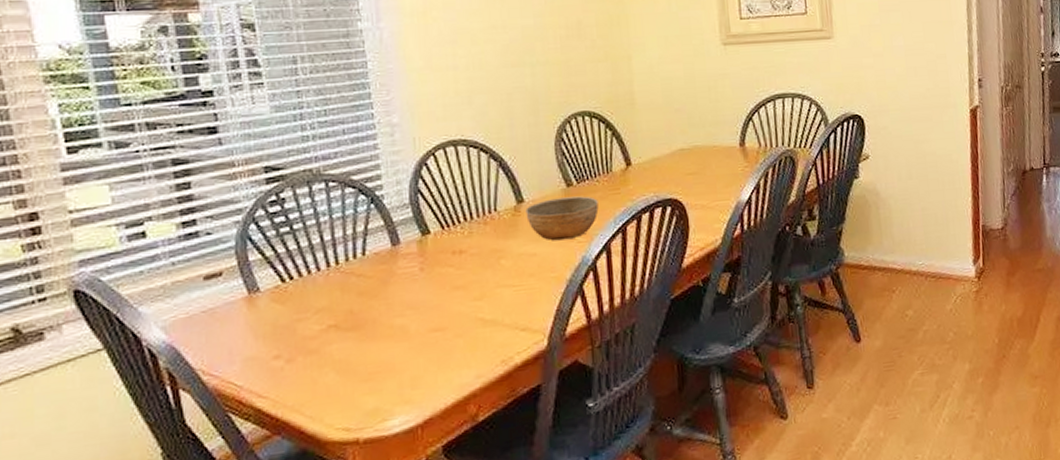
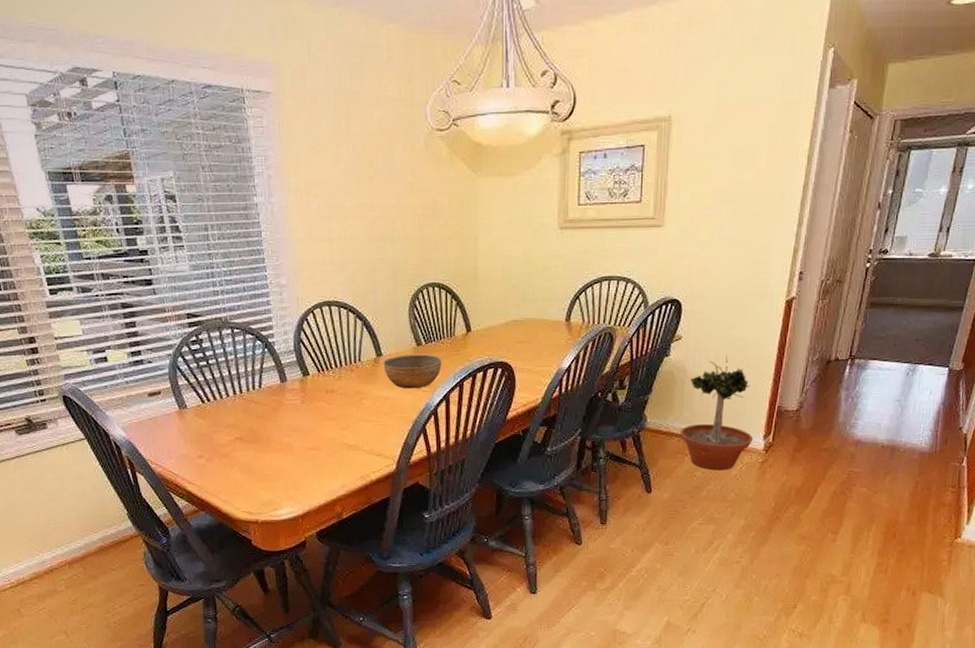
potted tree: none [882,172,962,307] -> present [680,355,753,471]

